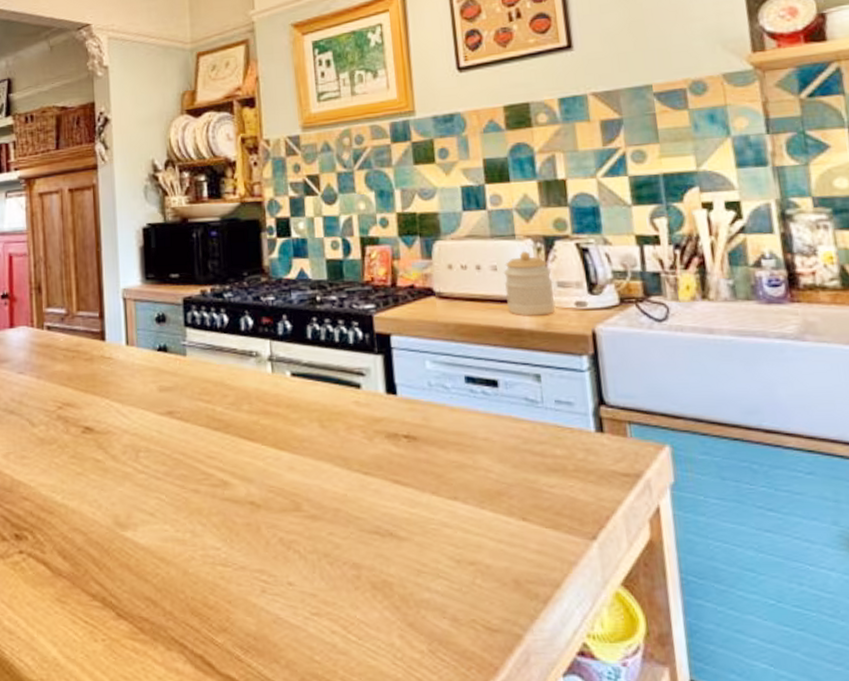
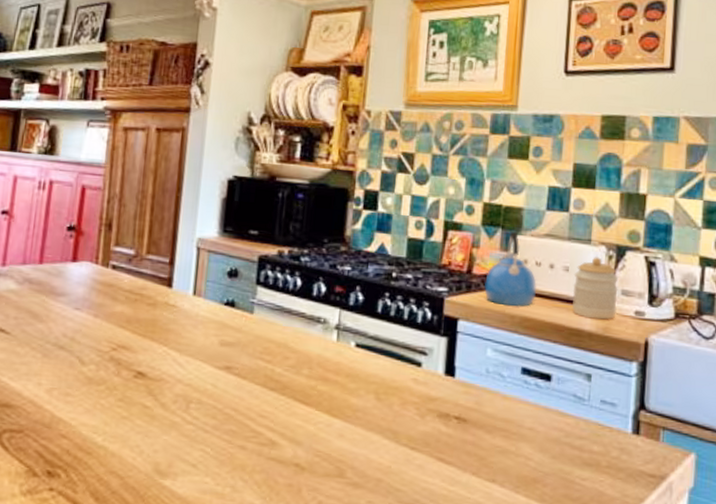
kettle: none [411,237,467,315] -> present [484,231,537,306]

